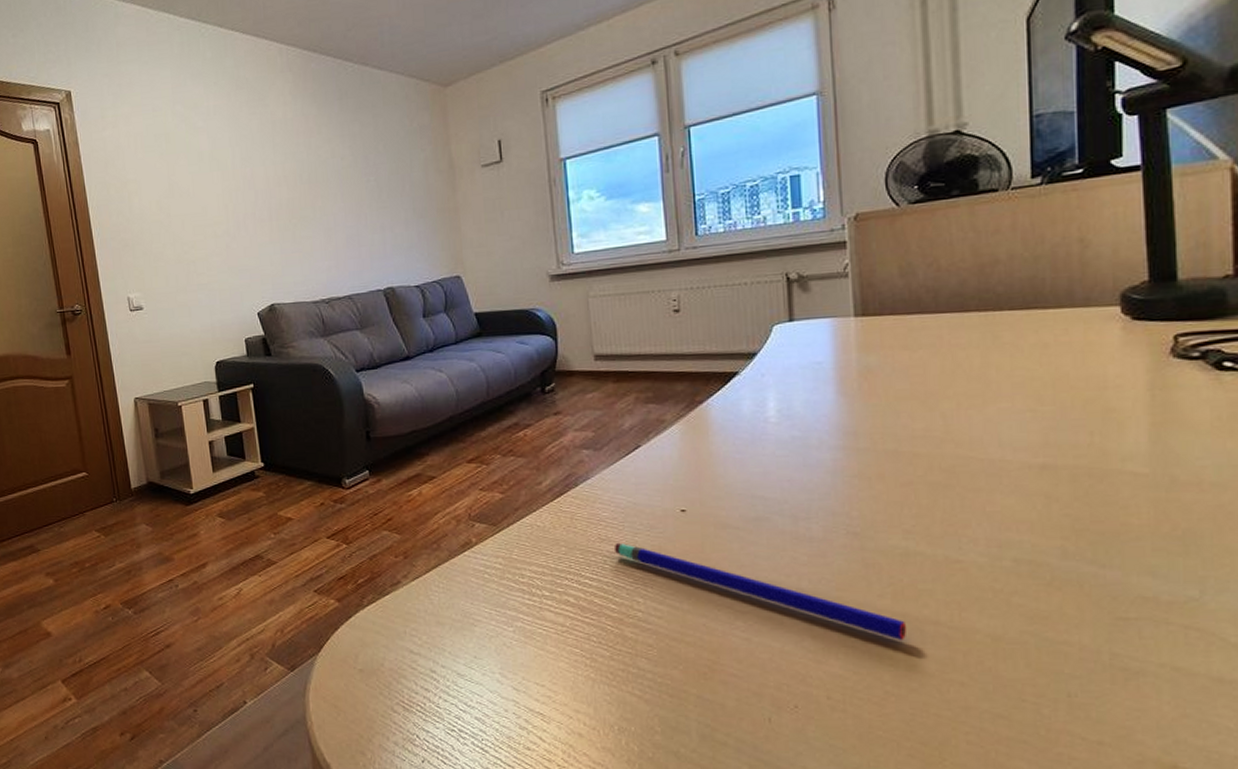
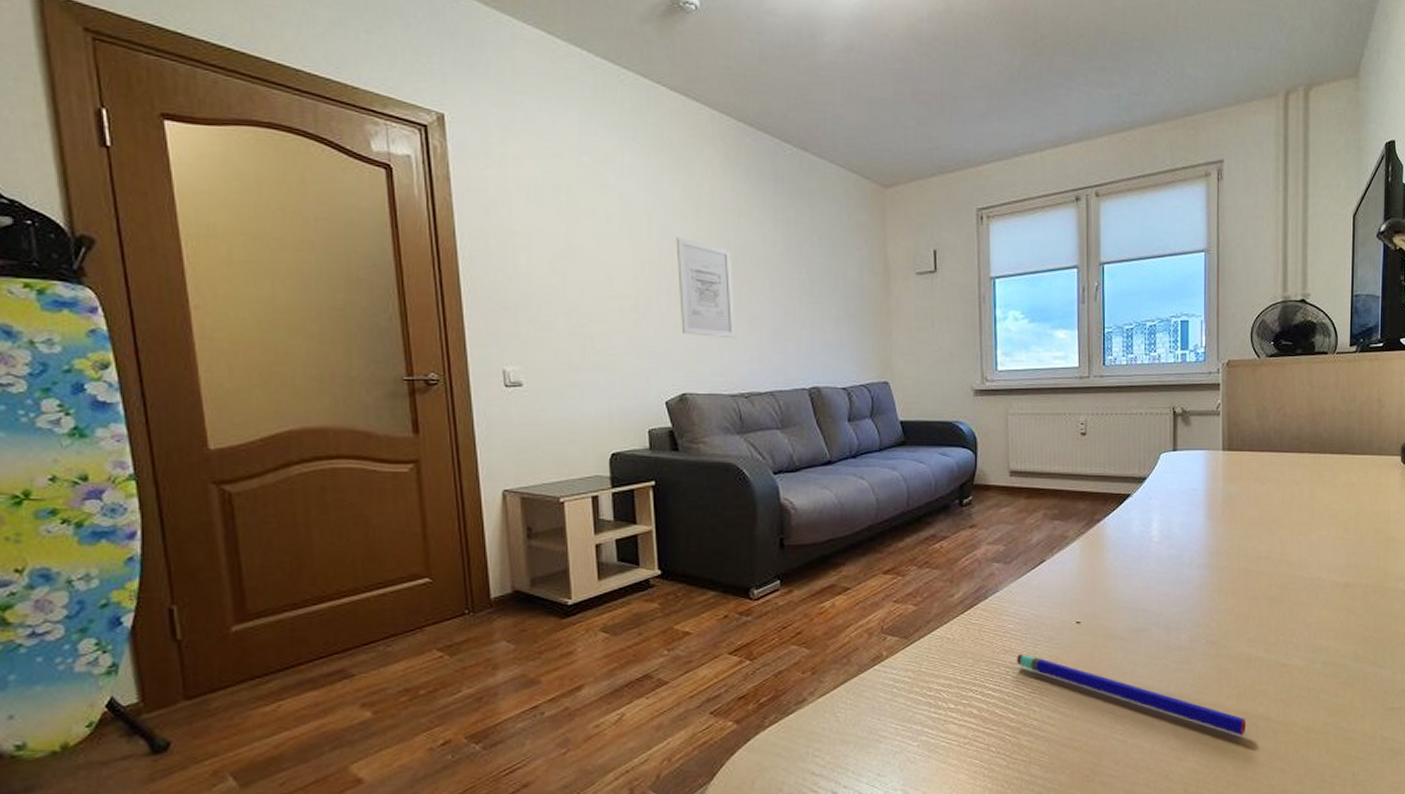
wall art: none [256,164,315,251] -> present [676,237,736,339]

